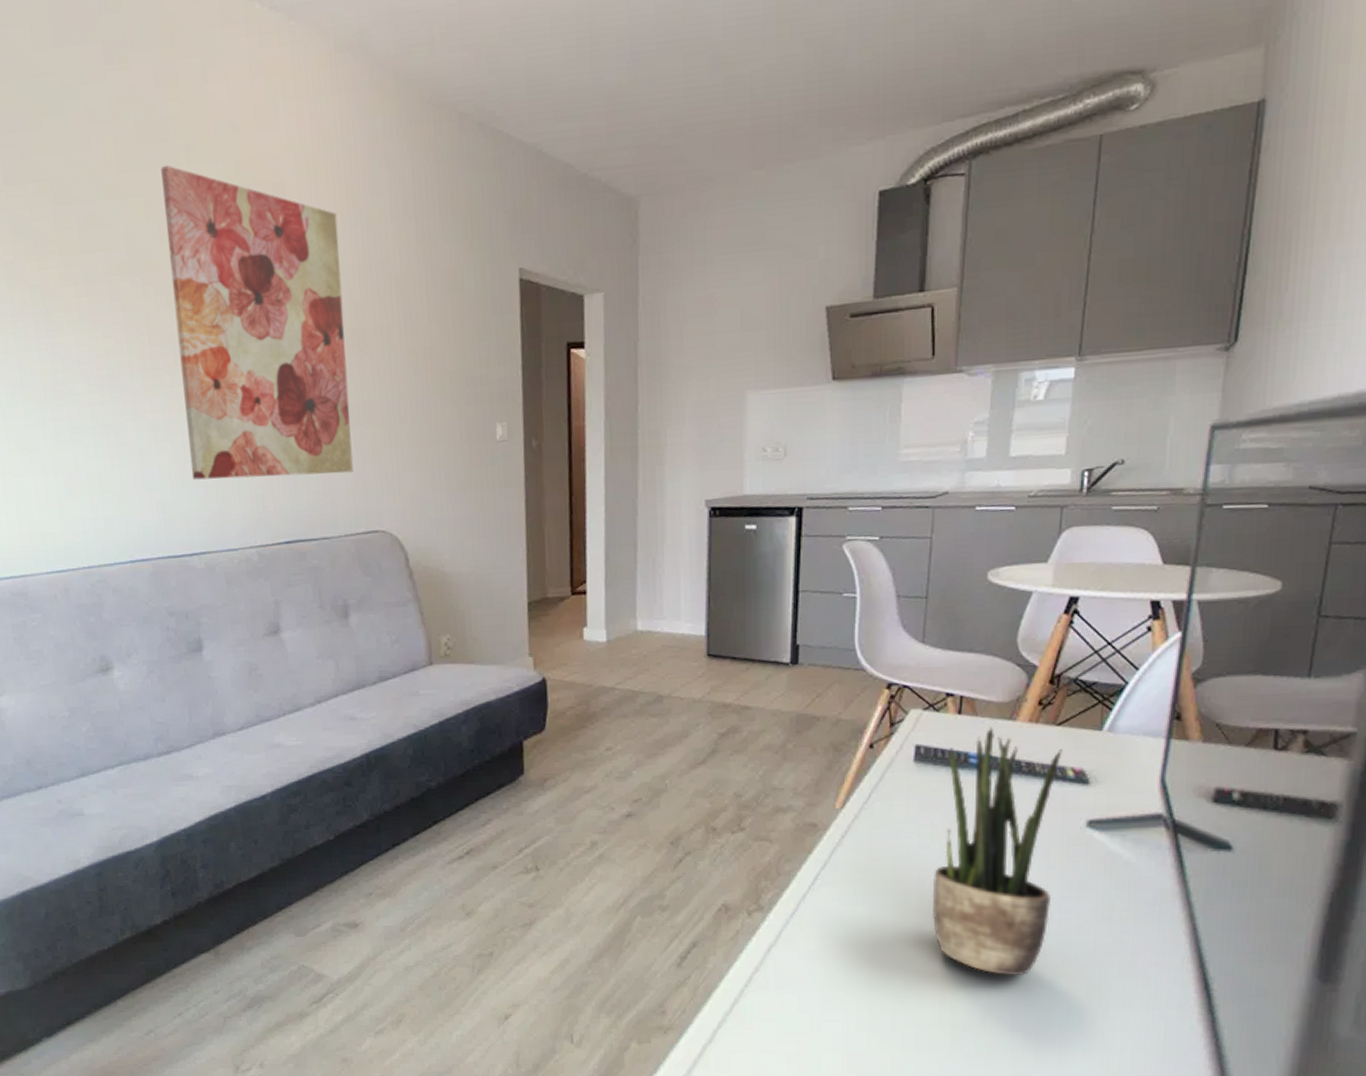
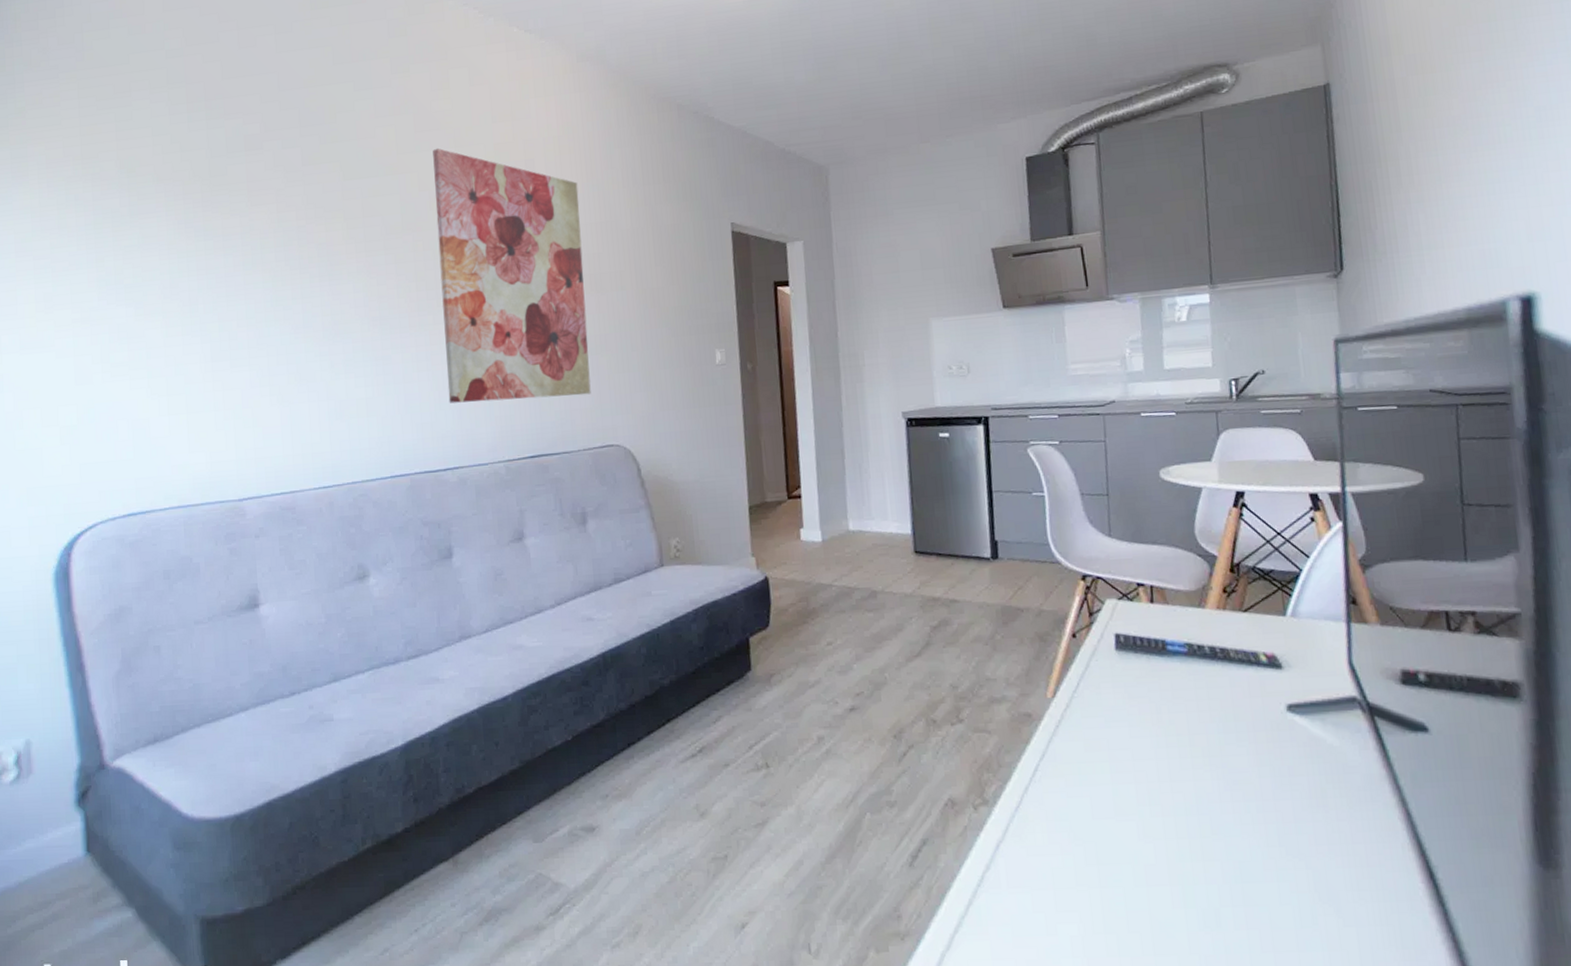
potted plant: present [931,726,1063,976] -> none [1147,614,1267,869]

